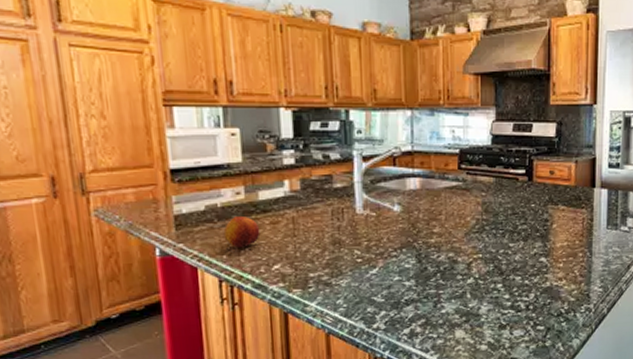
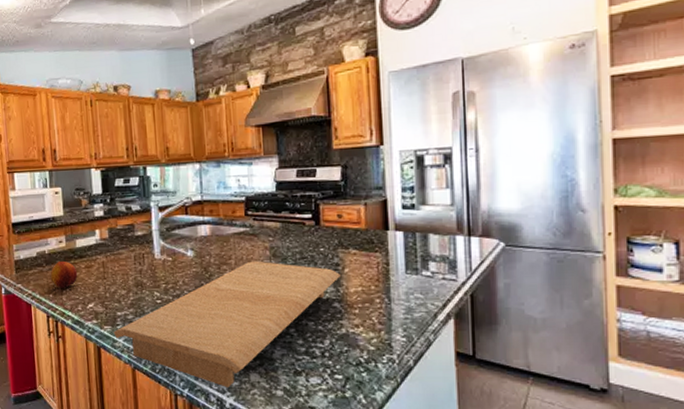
cutting board: none [304,216,548,346] -> present [113,260,340,387]

